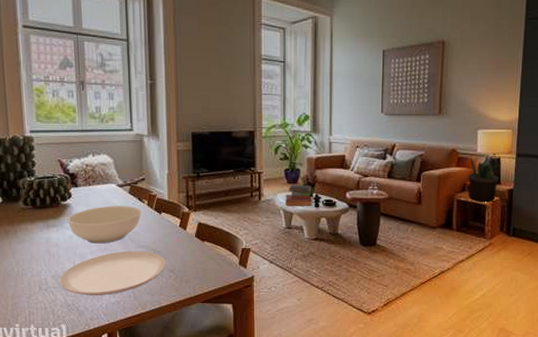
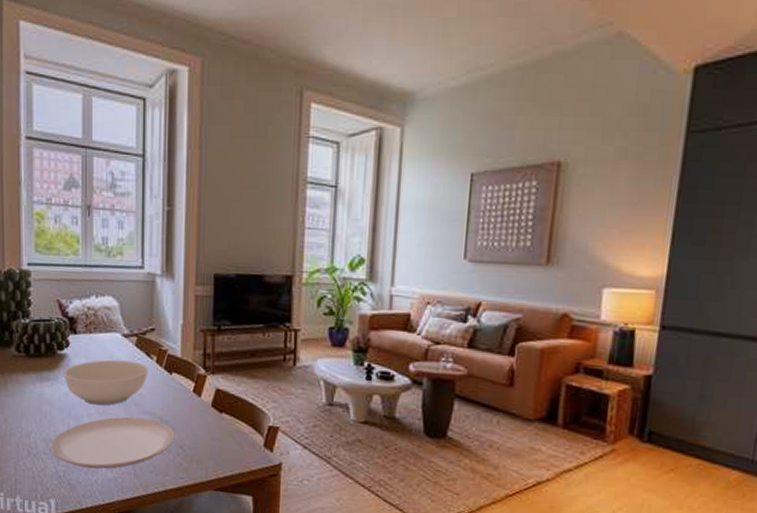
books: present [286,184,312,206] -> none [327,348,363,378]
planter: present [468,156,499,202] -> none [583,324,632,391]

